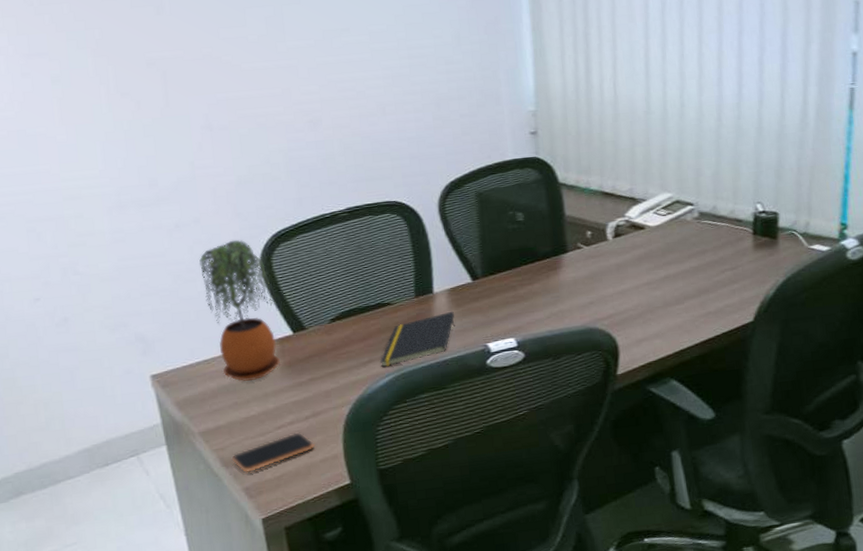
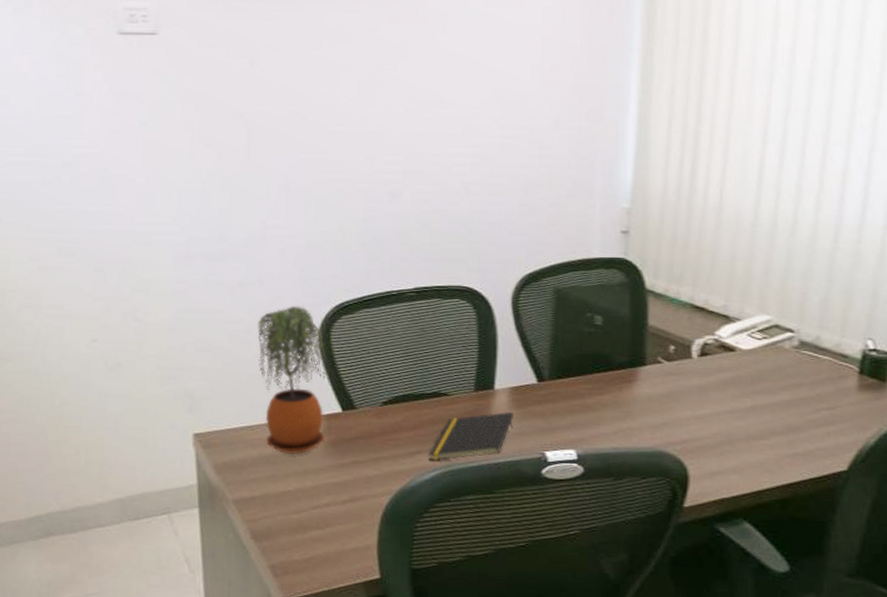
smartphone: present [231,432,315,473] -> none [261,515,349,549]

